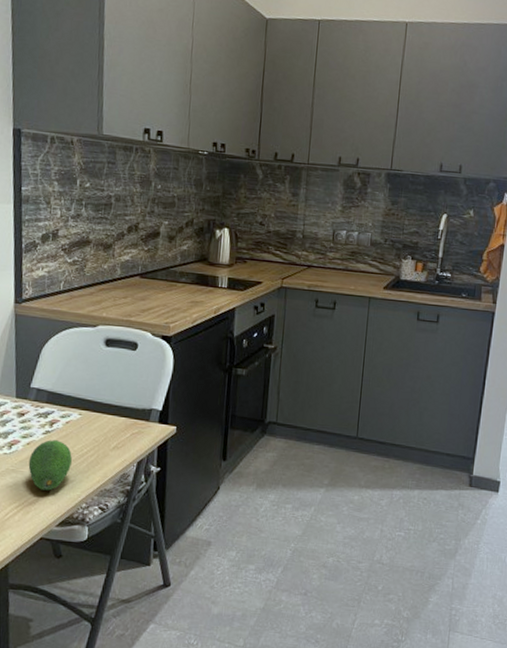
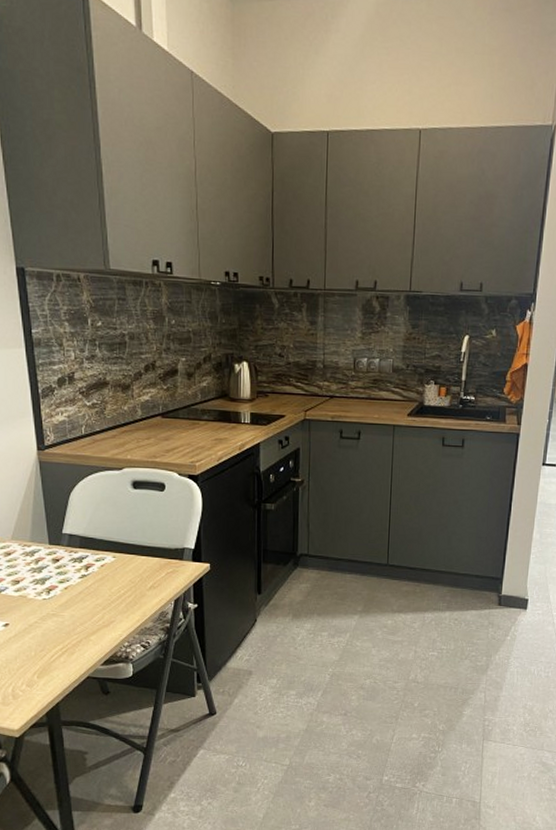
fruit: present [28,440,72,491] -> none [68,583,110,632]

